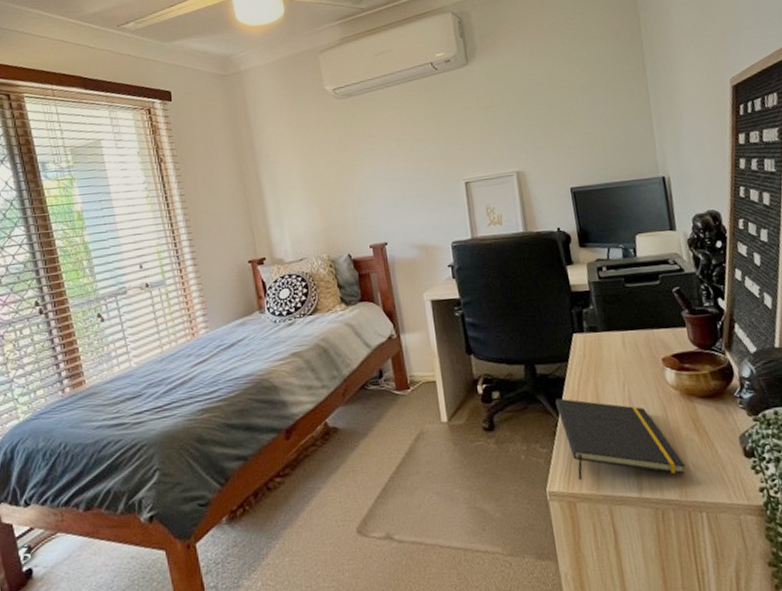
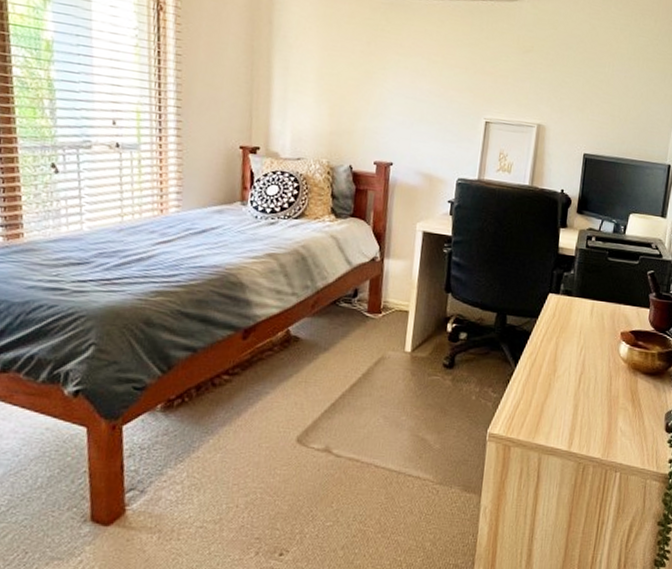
notepad: present [556,398,686,481] -> none [516,350,615,437]

